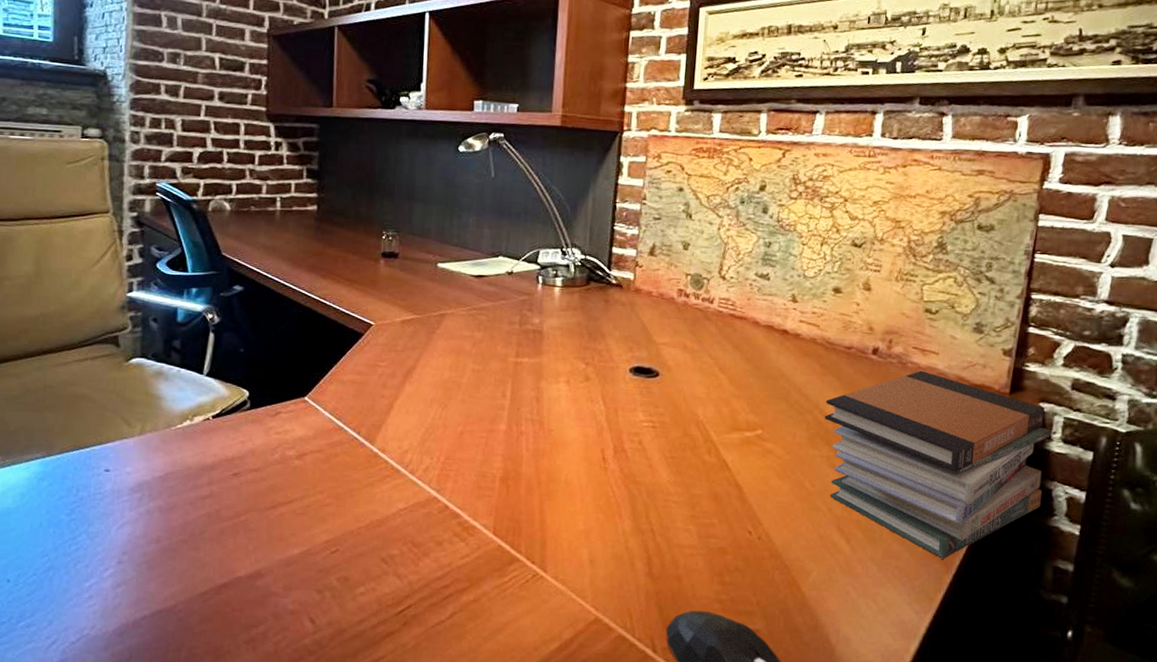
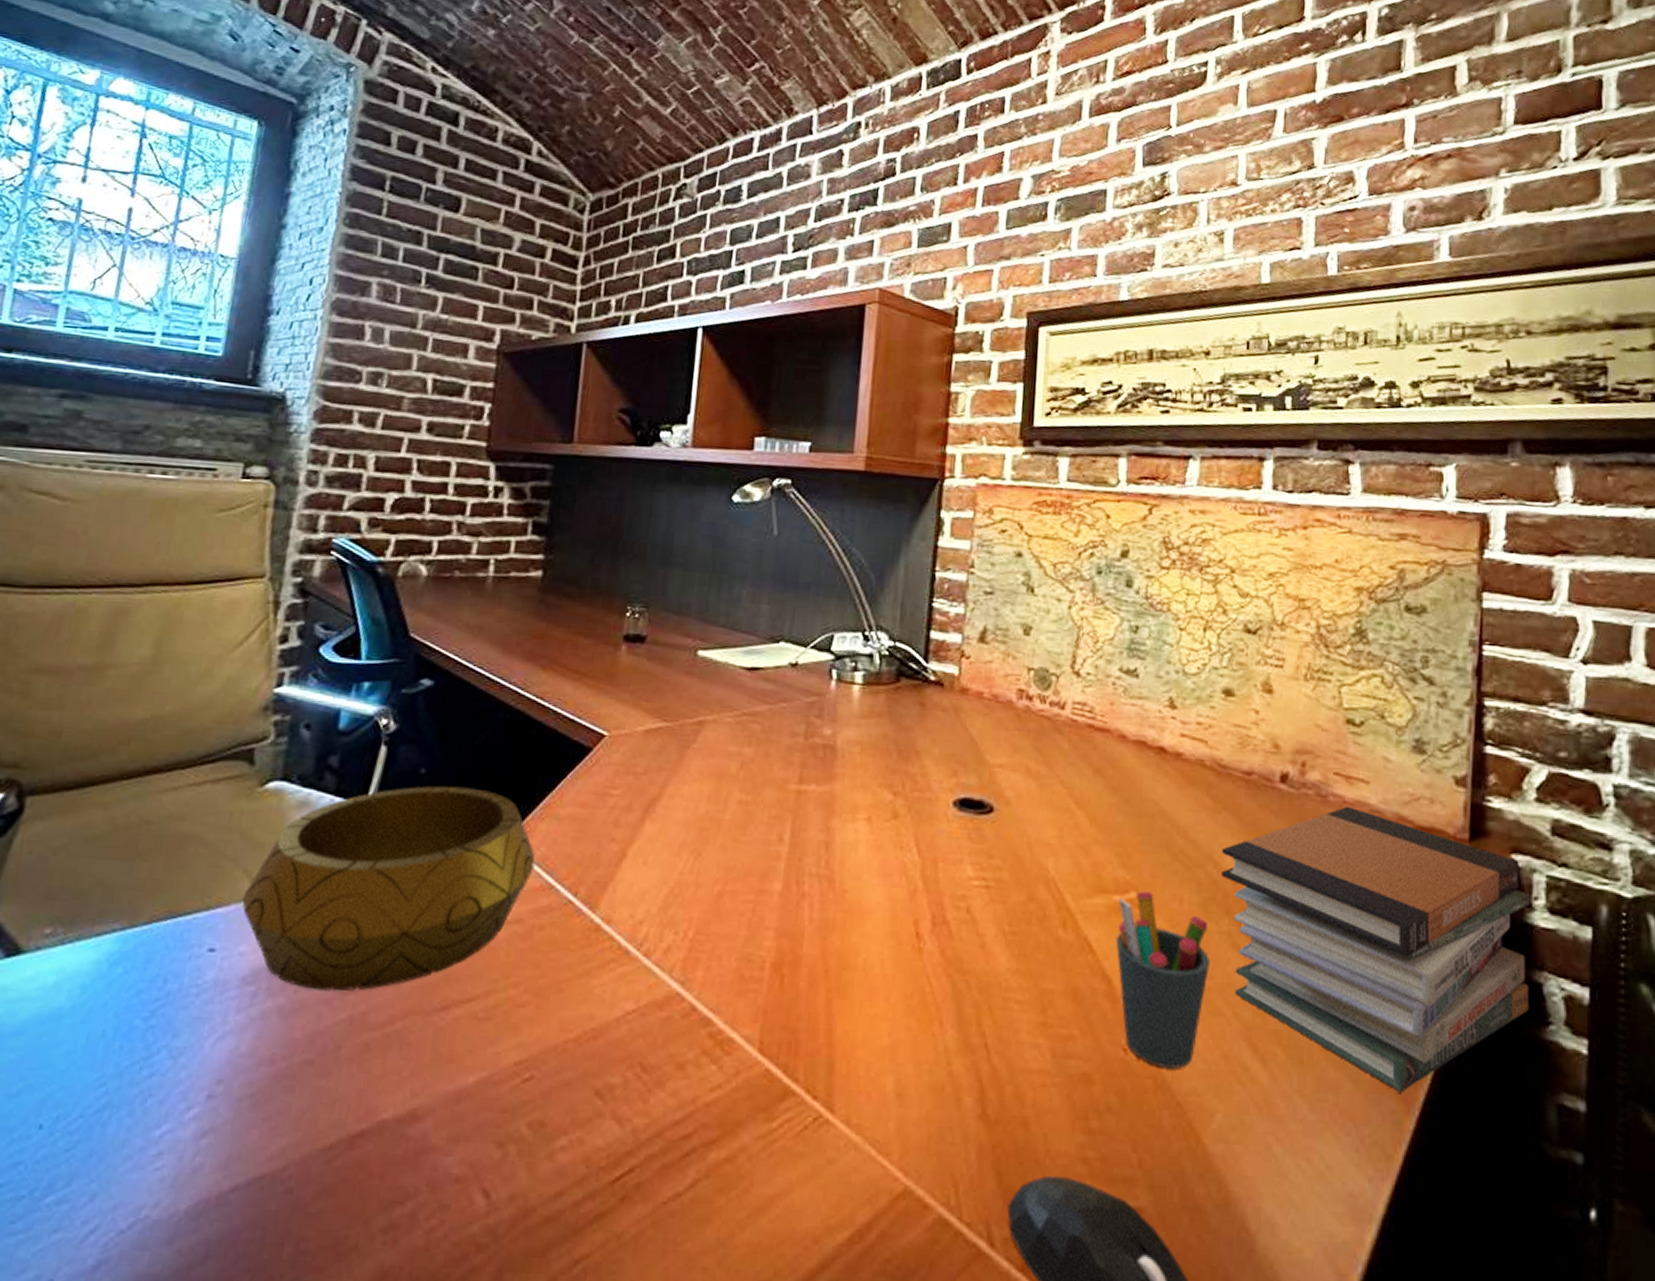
decorative bowl: none [124,360,329,497] -> present [242,785,536,992]
pen holder: none [745,429,814,544] -> present [1115,891,1211,1069]

